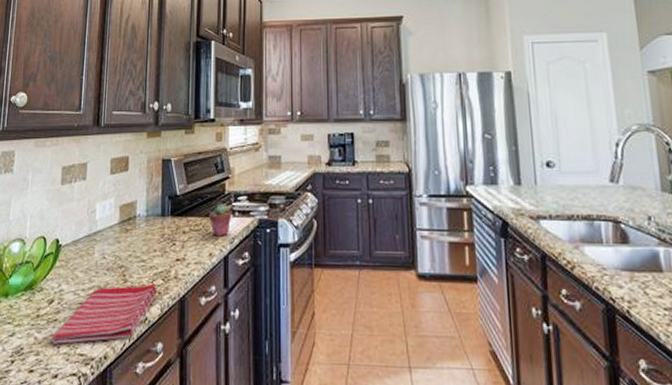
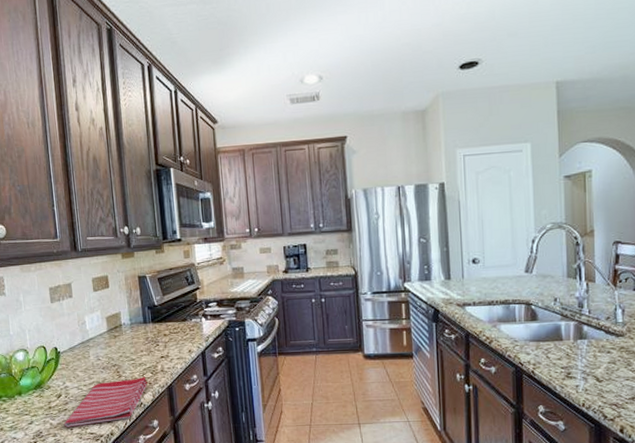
potted succulent: present [208,203,232,236] -> none [184,309,205,337]

